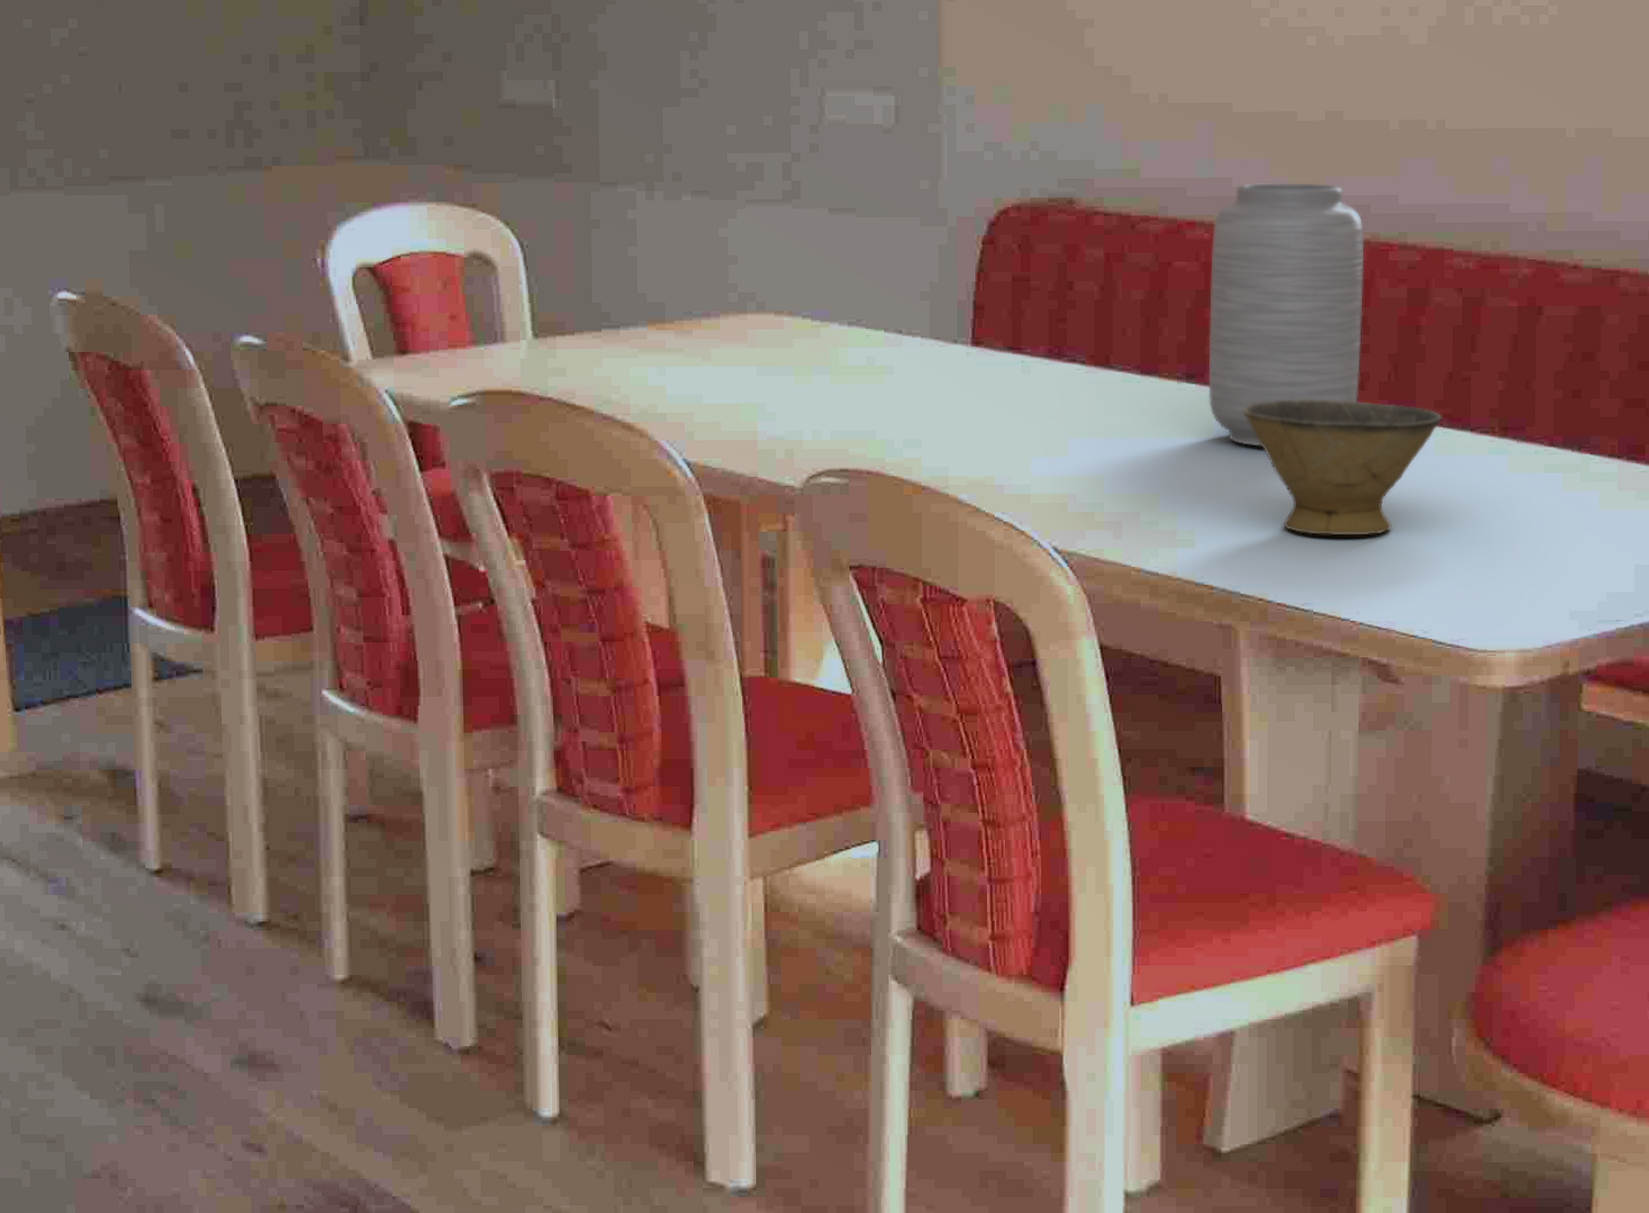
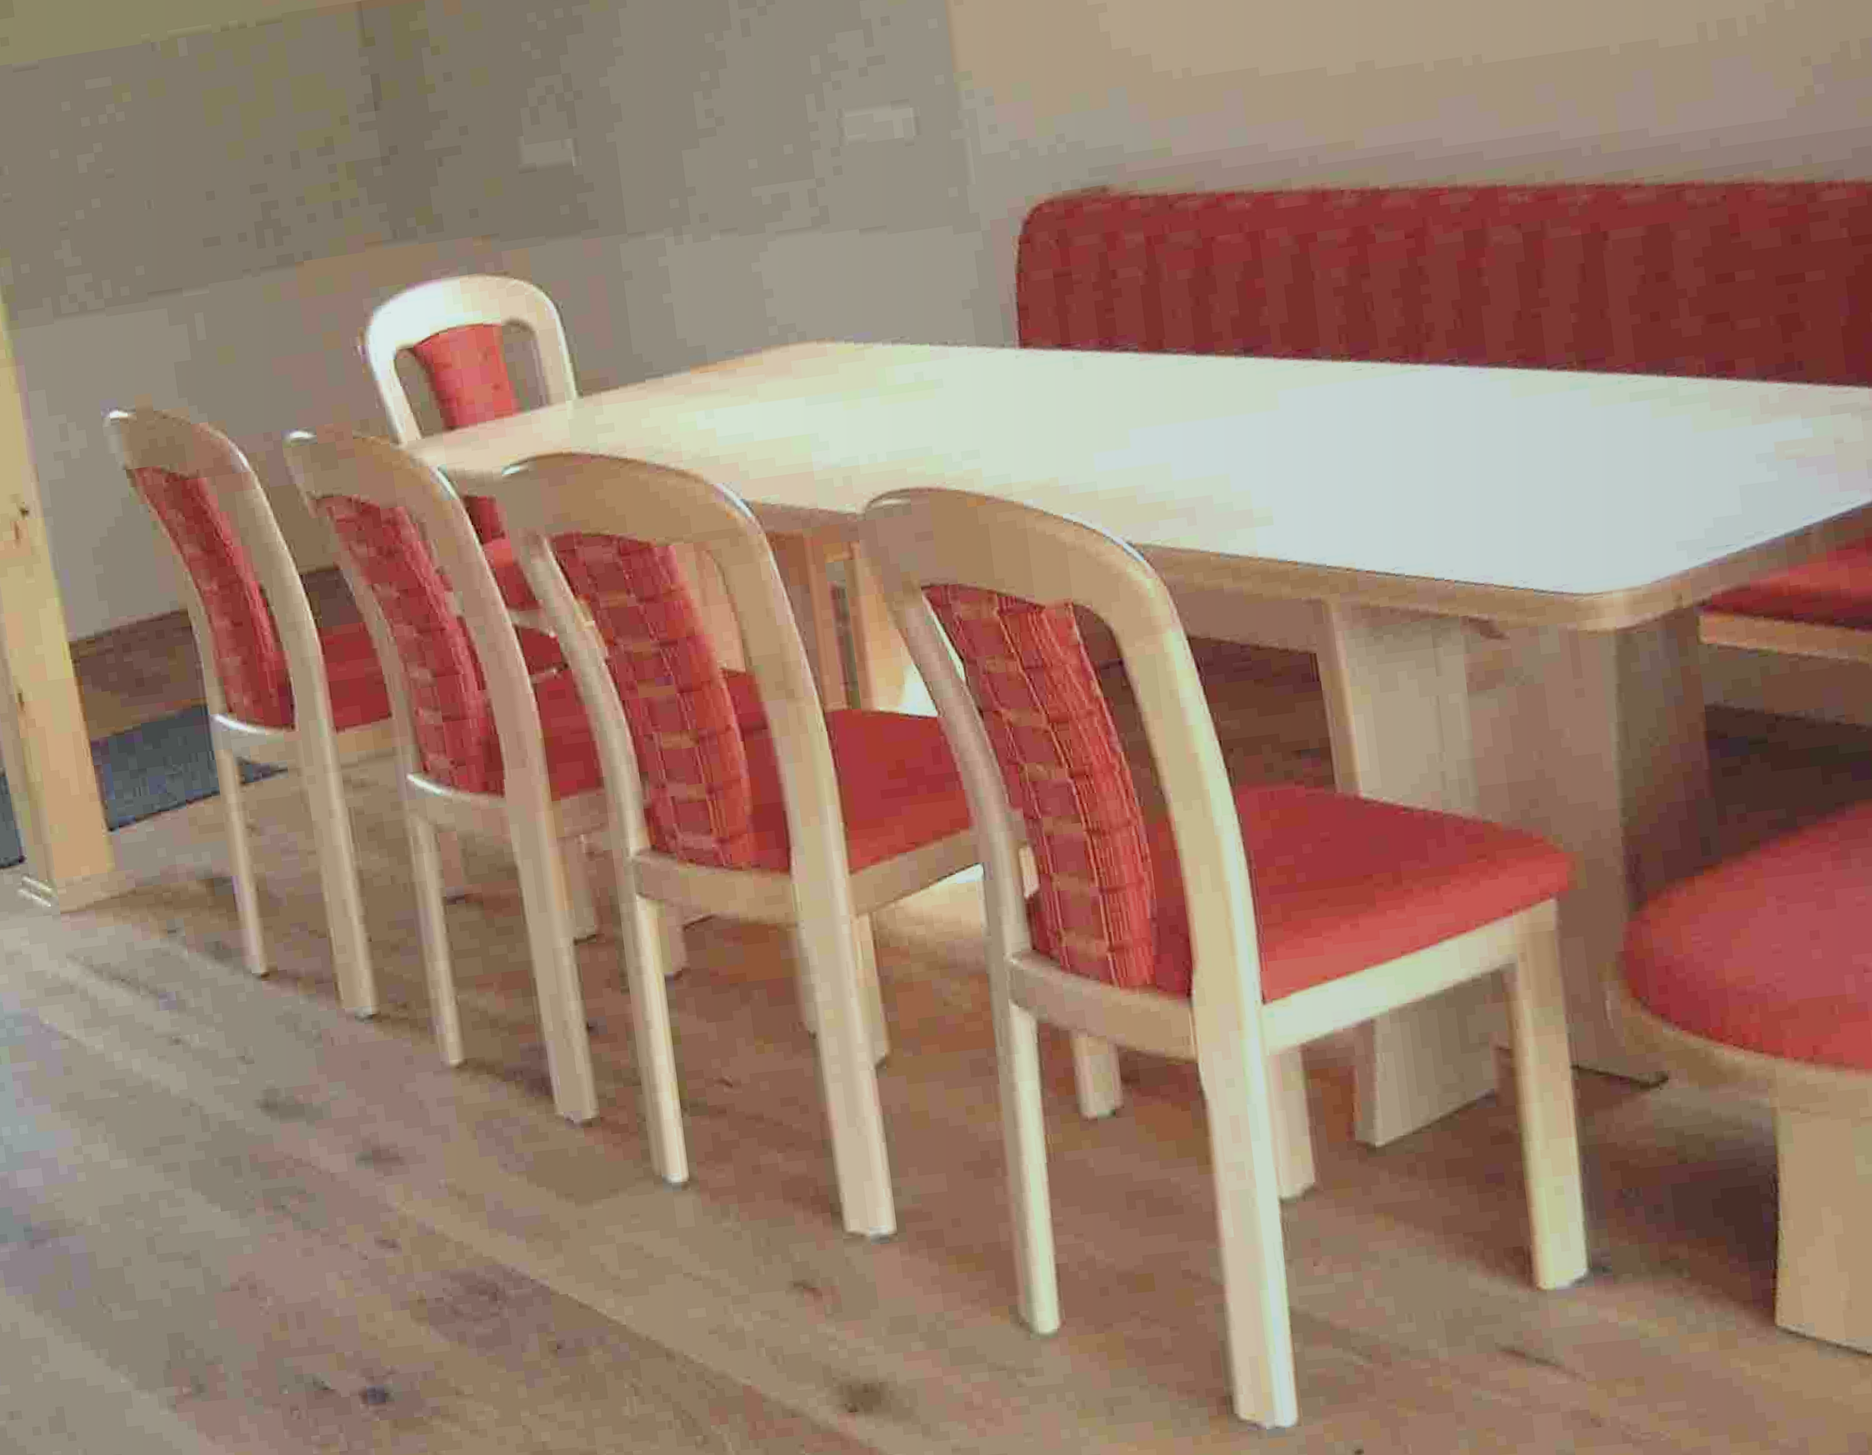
vase: present [1208,183,1365,447] -> none [1253,135,1425,414]
bowl: present [1242,399,1443,536] -> none [1306,350,1517,497]

